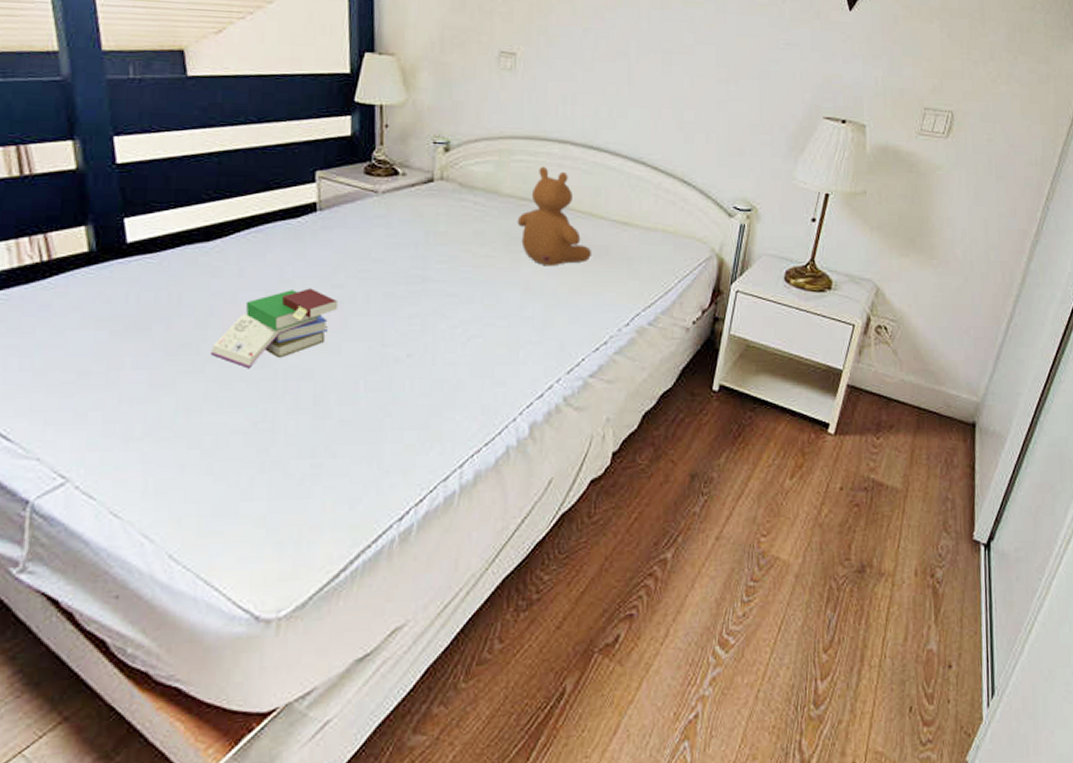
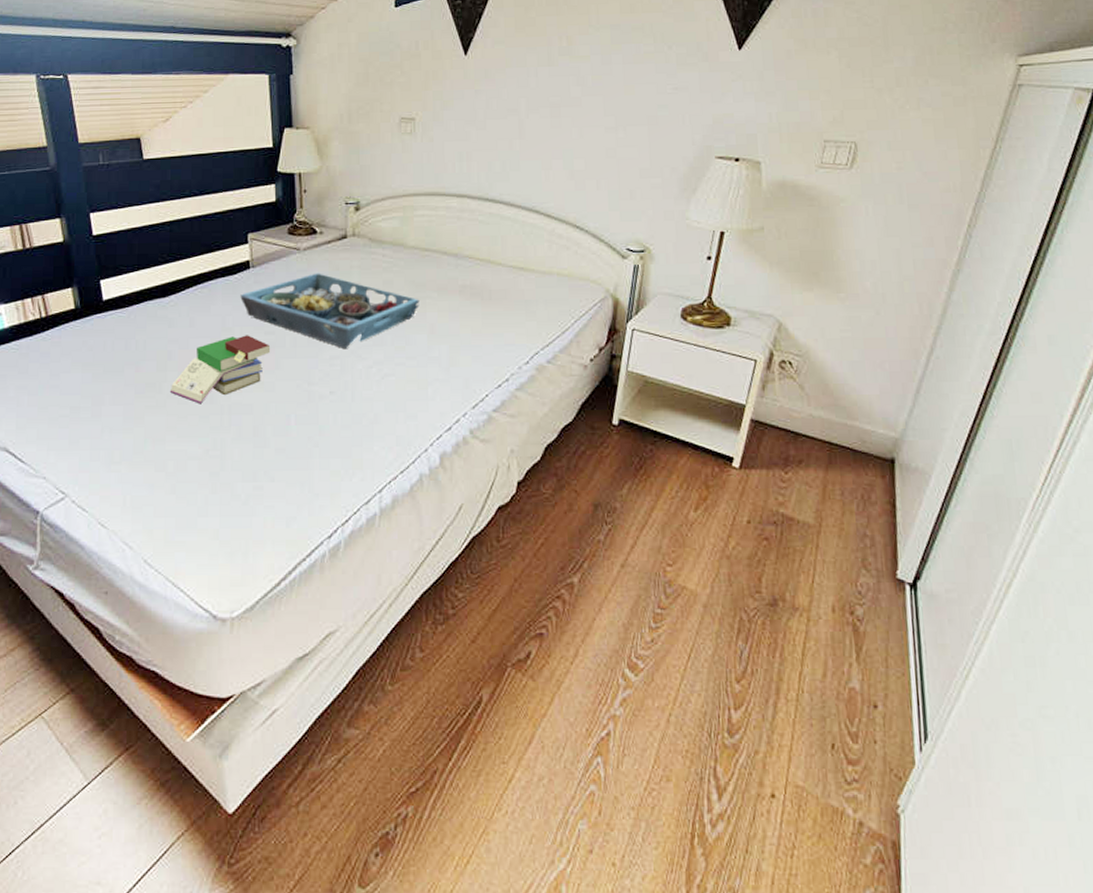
serving tray: none [303,219,513,307] -> present [240,273,420,350]
teddy bear: present [517,166,591,267] -> none [422,219,491,311]

